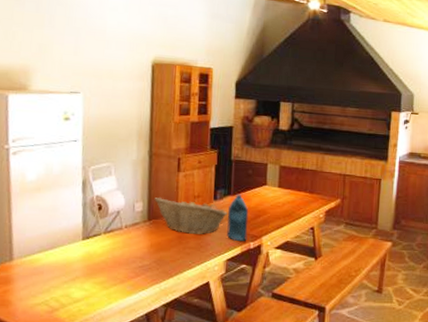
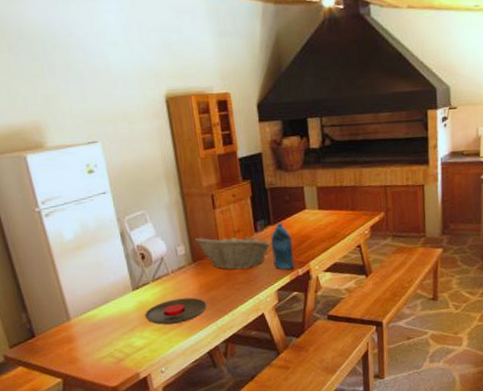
plate: none [89,254,154,280] -> present [145,297,207,325]

